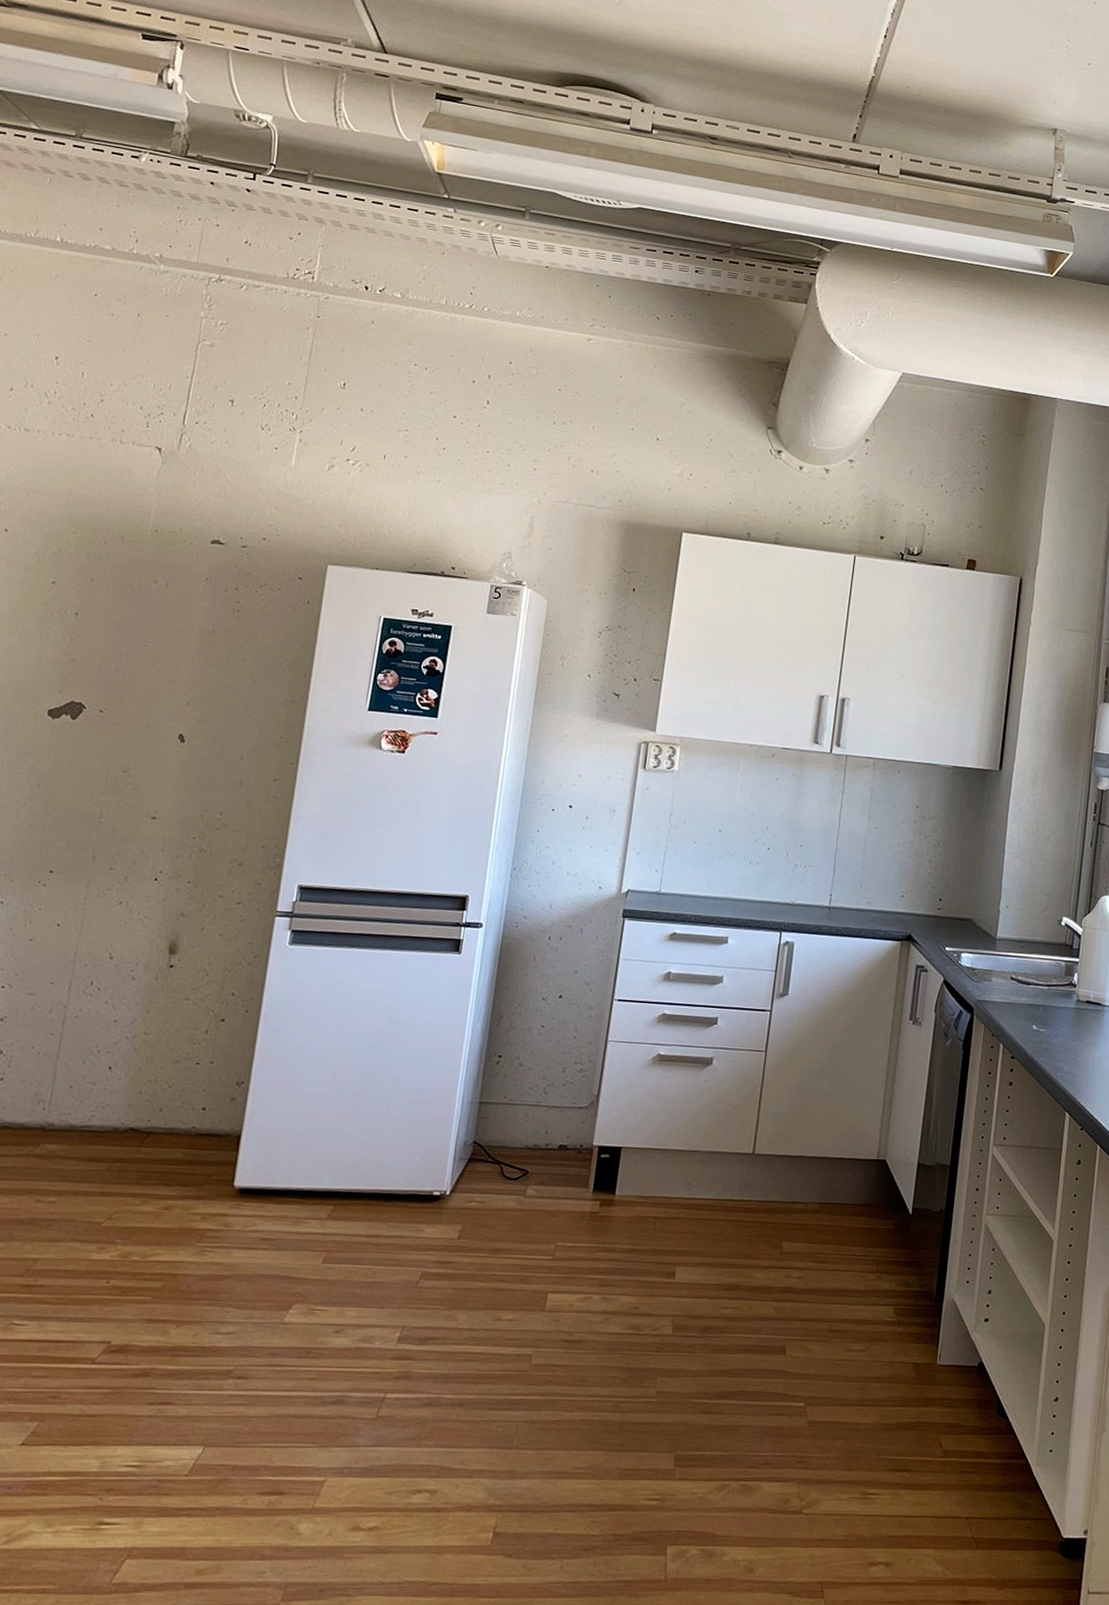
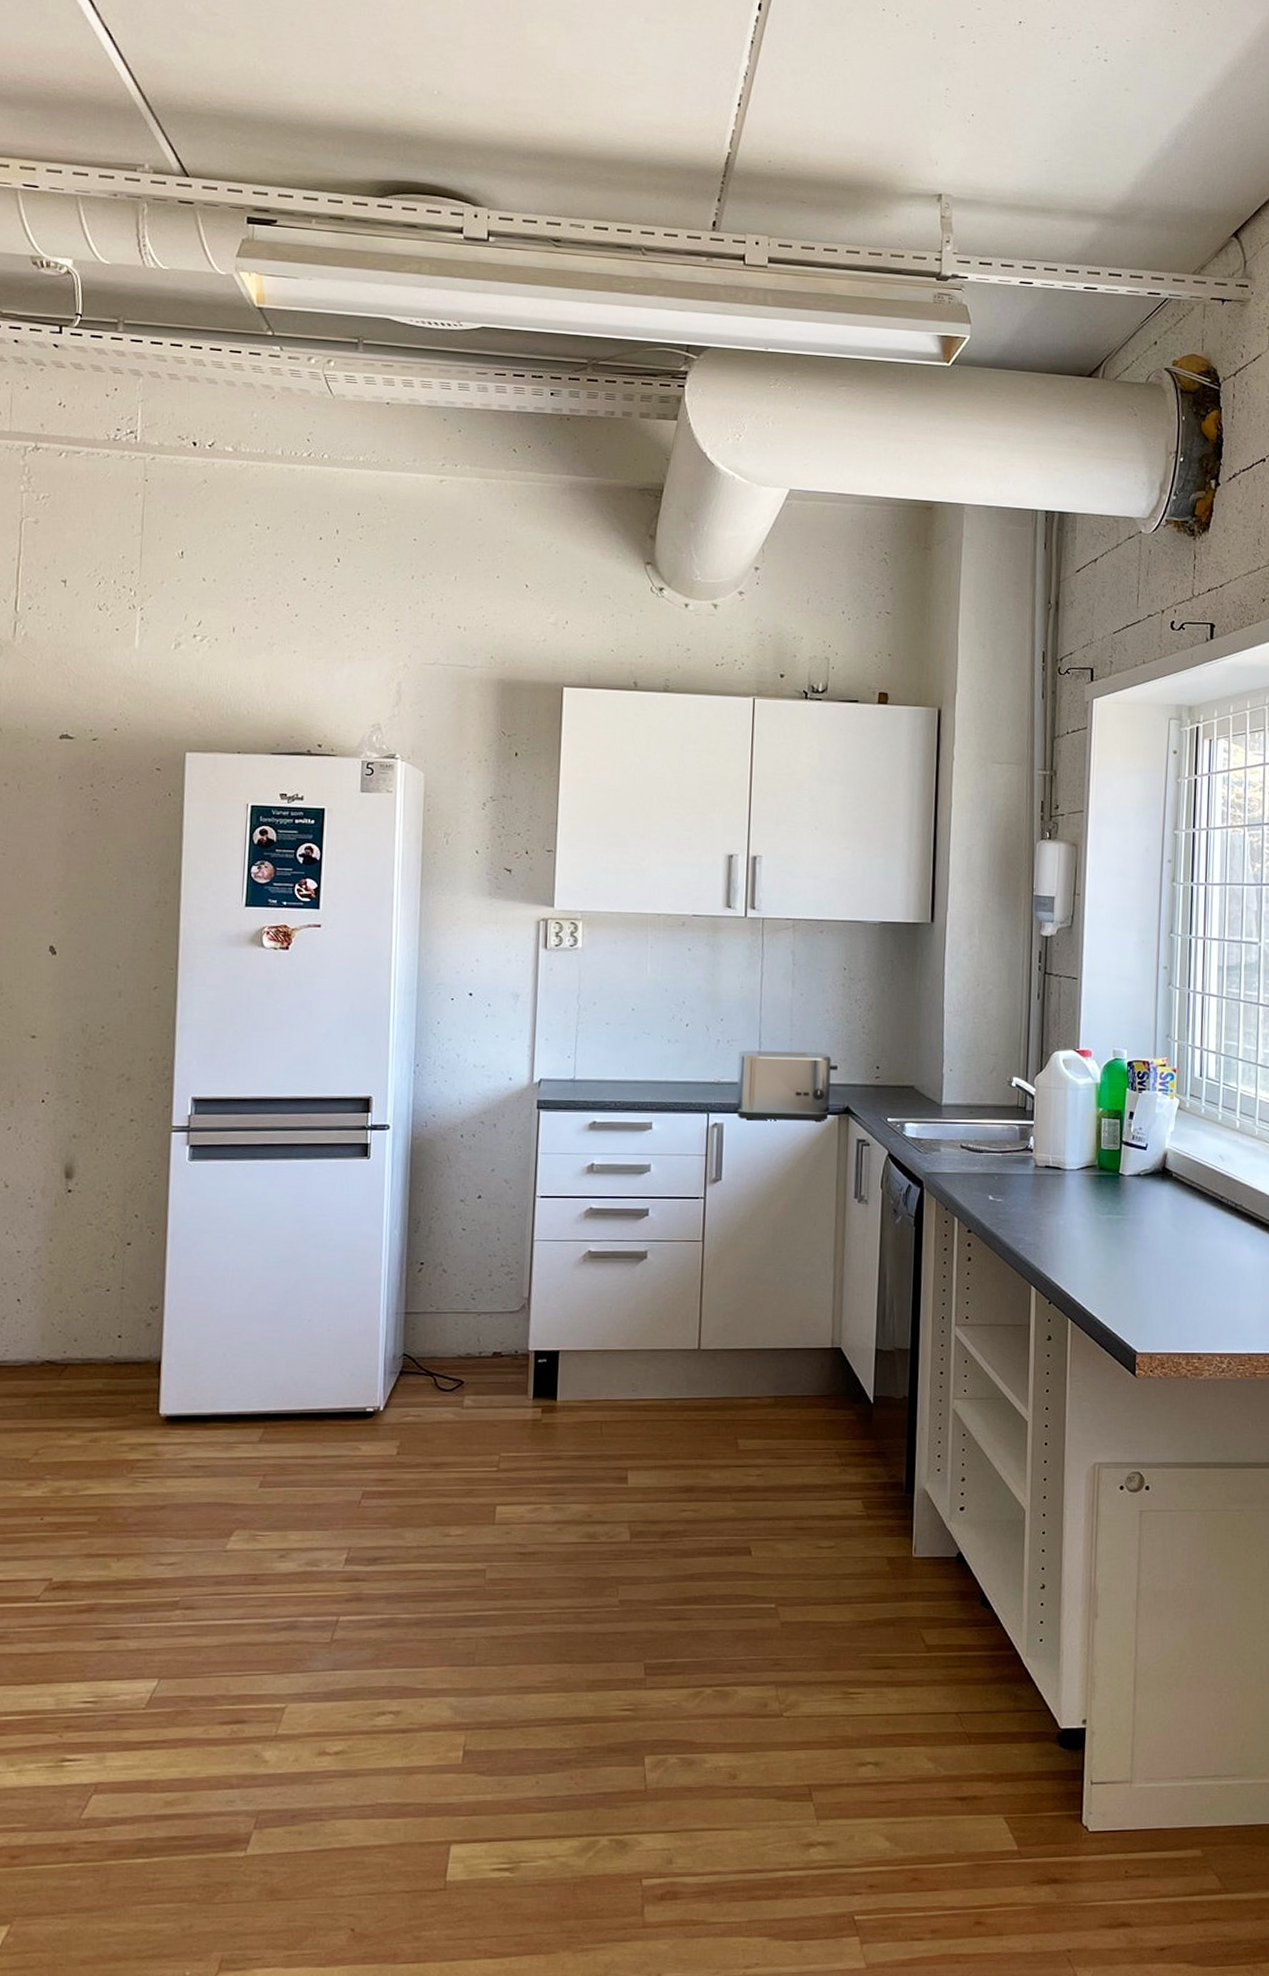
toaster: none [805,875,905,946] -> present [734,1050,839,1121]

